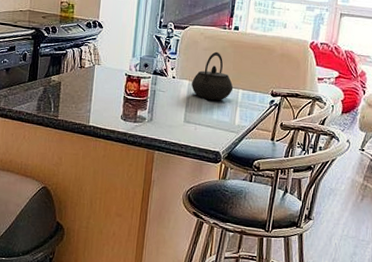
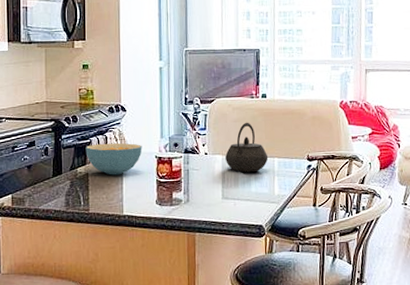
cereal bowl: none [60,55,114,88] -> present [85,143,143,175]

